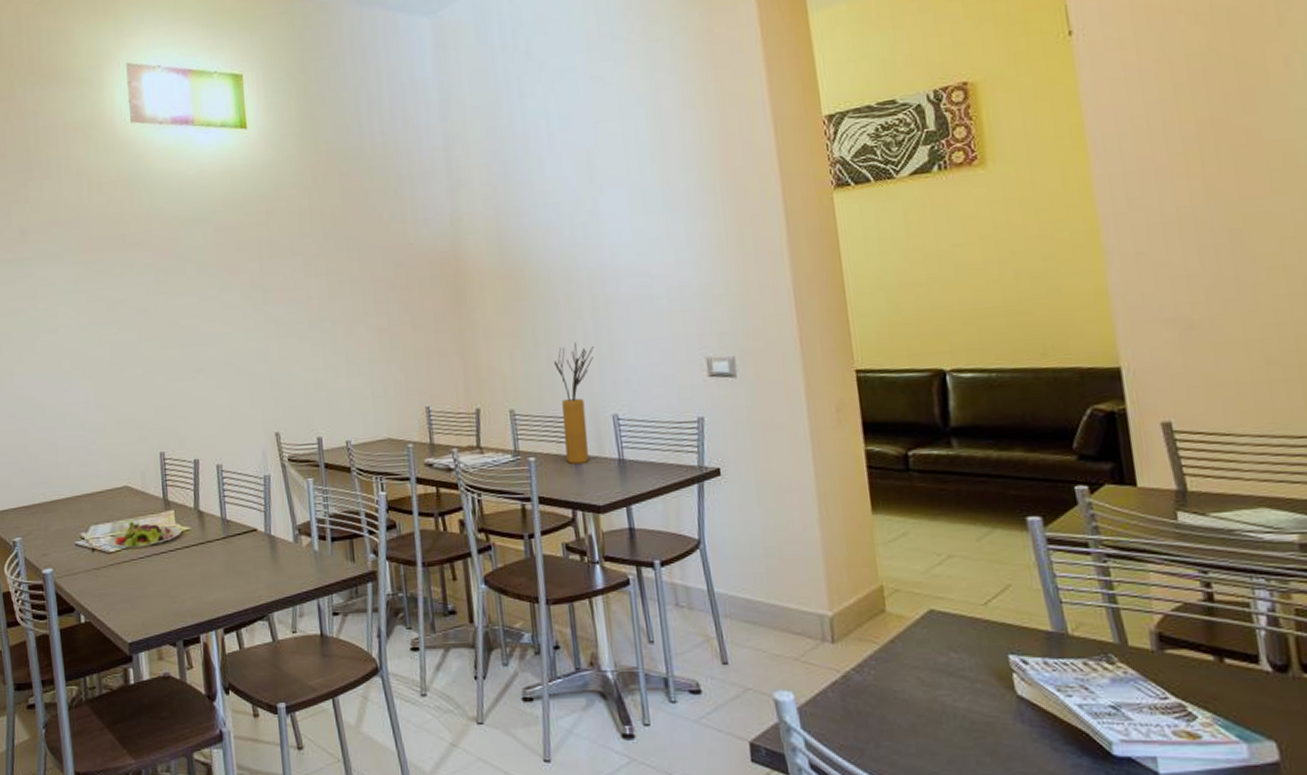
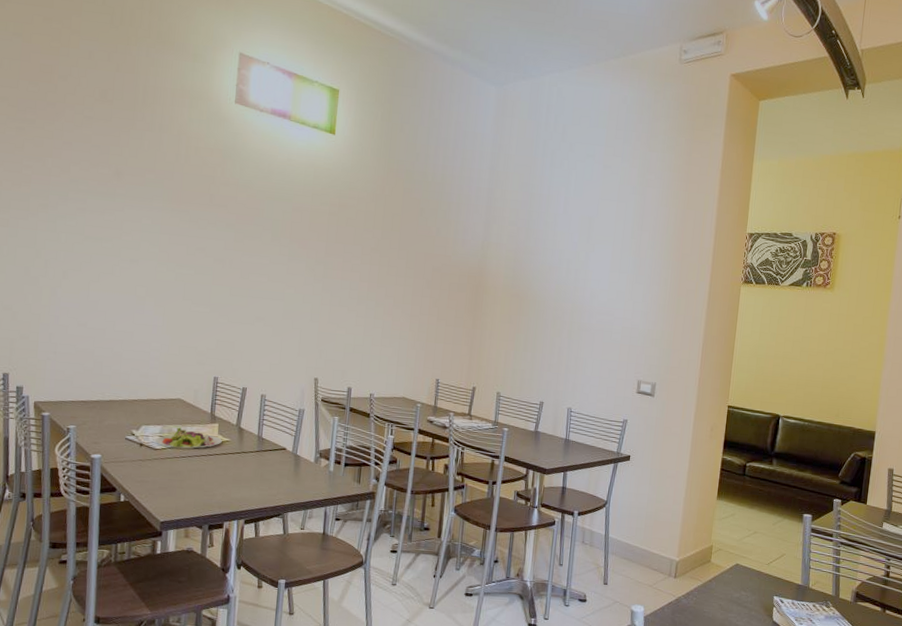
vase: present [553,342,594,465] -> none [530,352,565,439]

